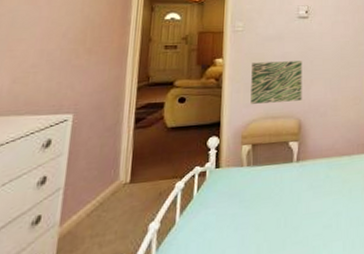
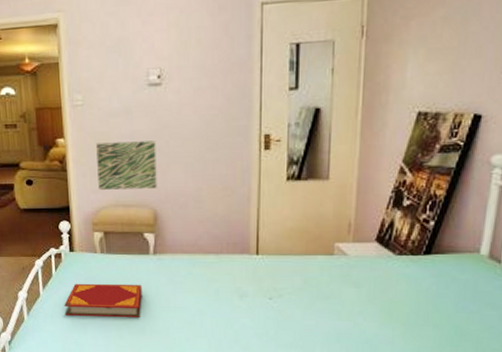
hardback book: none [201,193,285,243] -> present [64,283,142,317]

